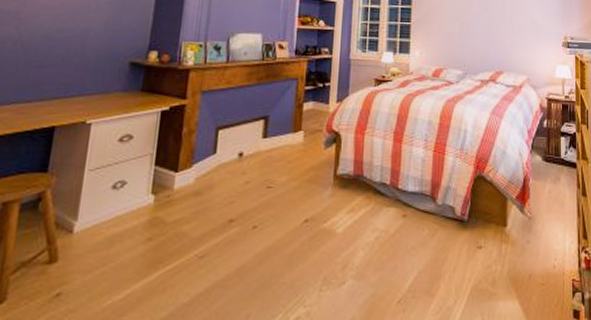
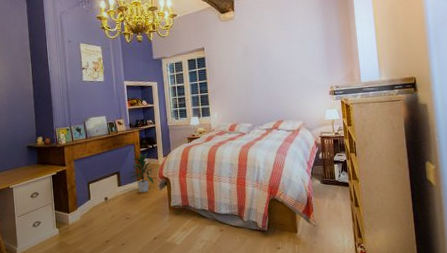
indoor plant: none [279,92,322,151] -> present [127,152,155,193]

